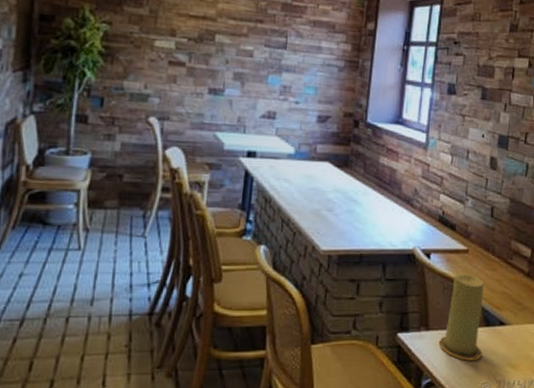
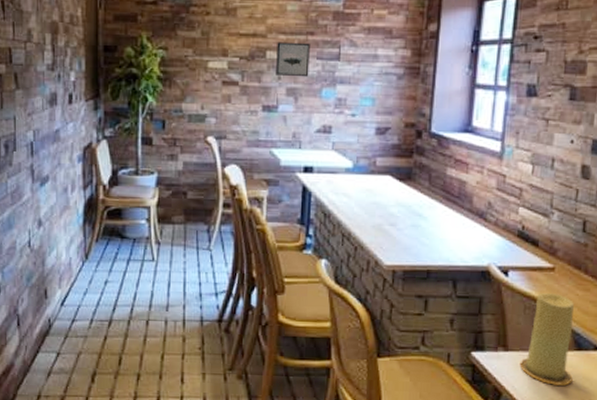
wall art: none [224,27,259,63] -> present [276,42,310,77]

